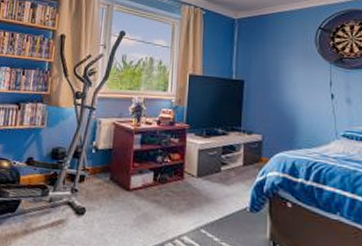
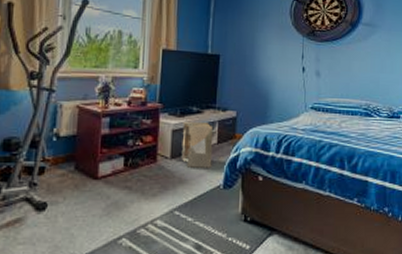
storage bin: none [207,141,239,190] -> present [181,121,214,168]

